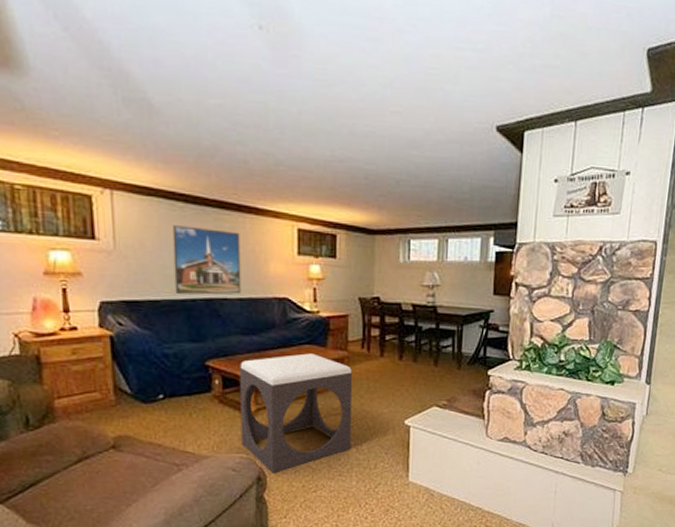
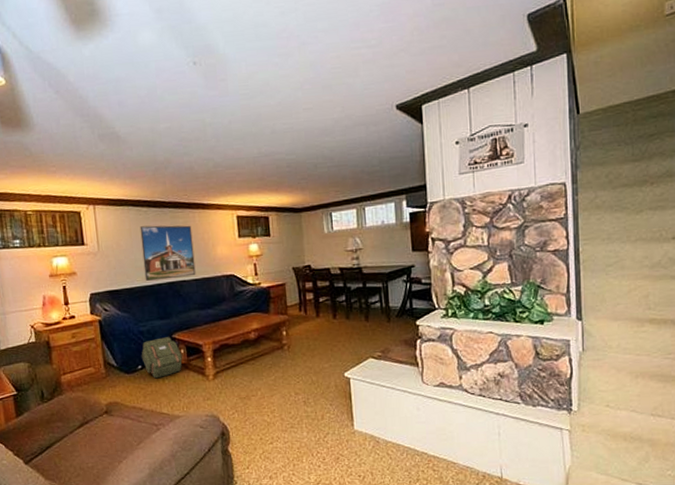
backpack: none [163,364,216,412] -> present [141,337,182,379]
footstool: present [240,353,352,474] -> none [199,320,300,429]

